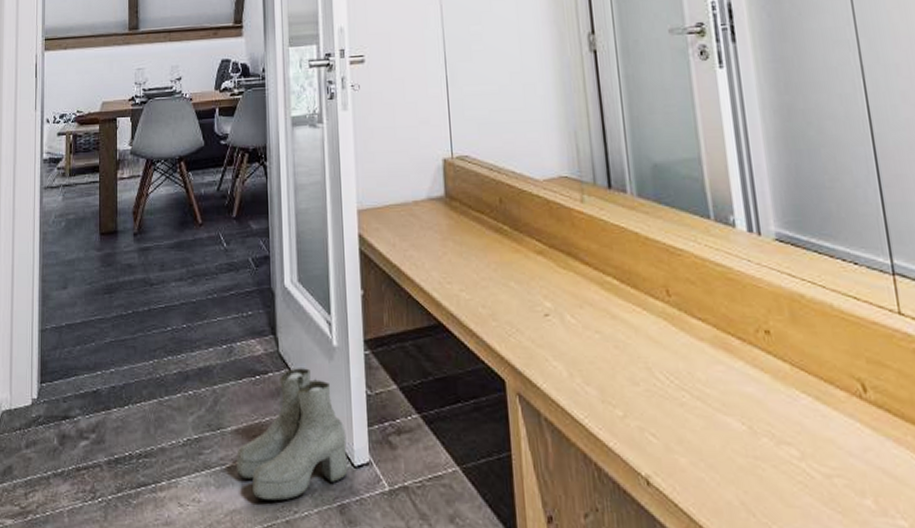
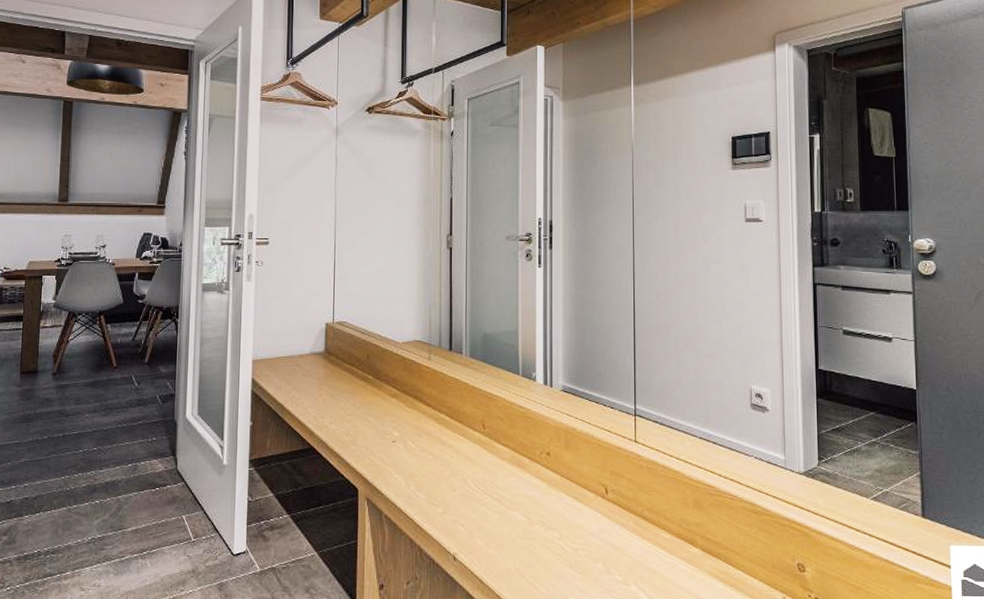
boots: present [236,368,348,501] -> none [134,481,229,583]

